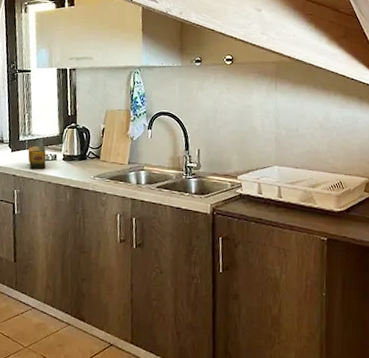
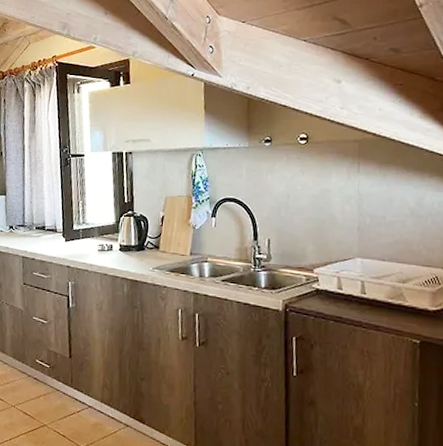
tea box: present [28,145,47,170] -> none [82,235,102,261]

